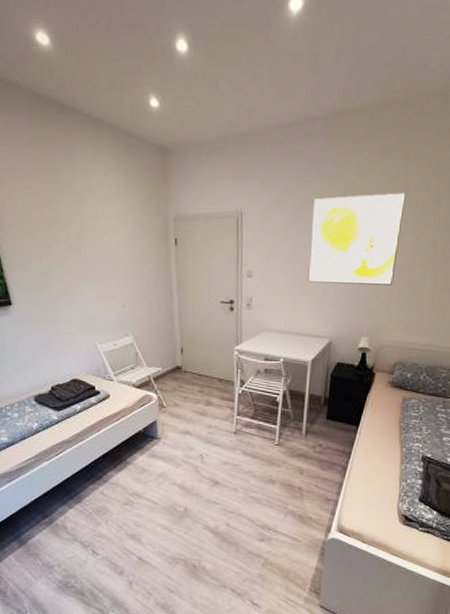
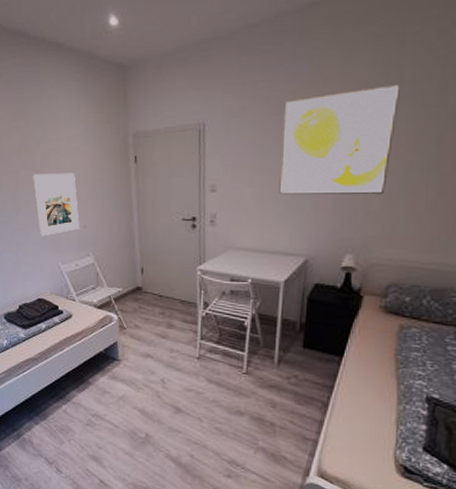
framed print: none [67,250,118,315] -> present [33,173,80,237]

